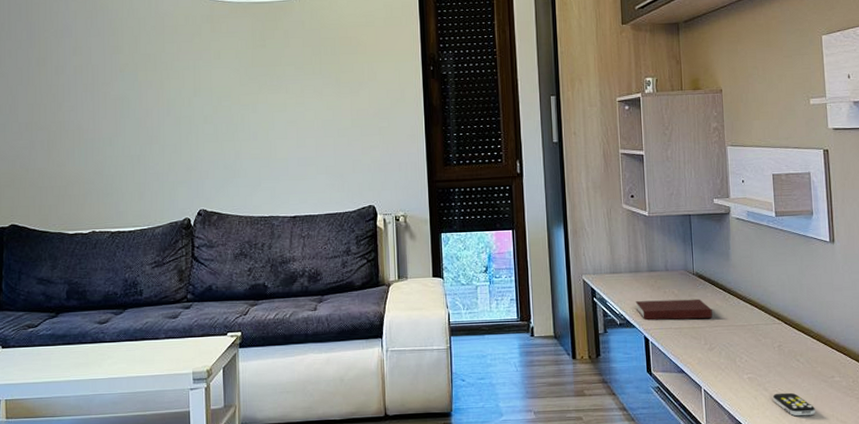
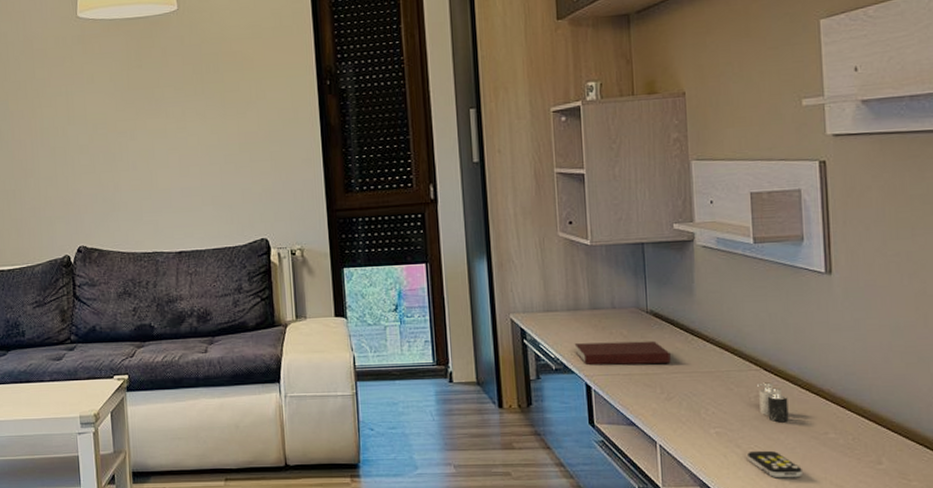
candle: none [780,334,804,369] -> present [757,382,789,423]

